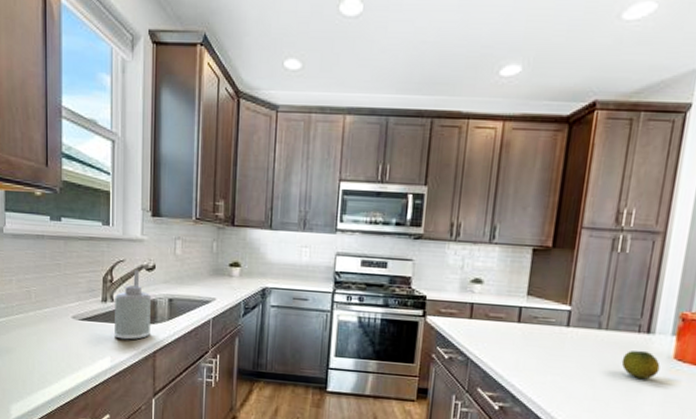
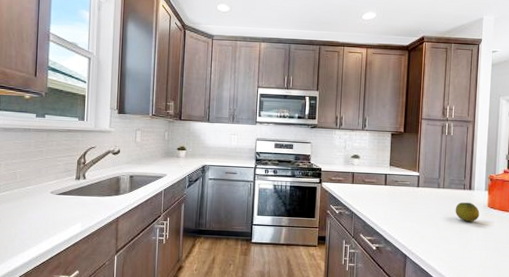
soap dispenser: present [115,270,151,340] -> none [85,154,116,209]

